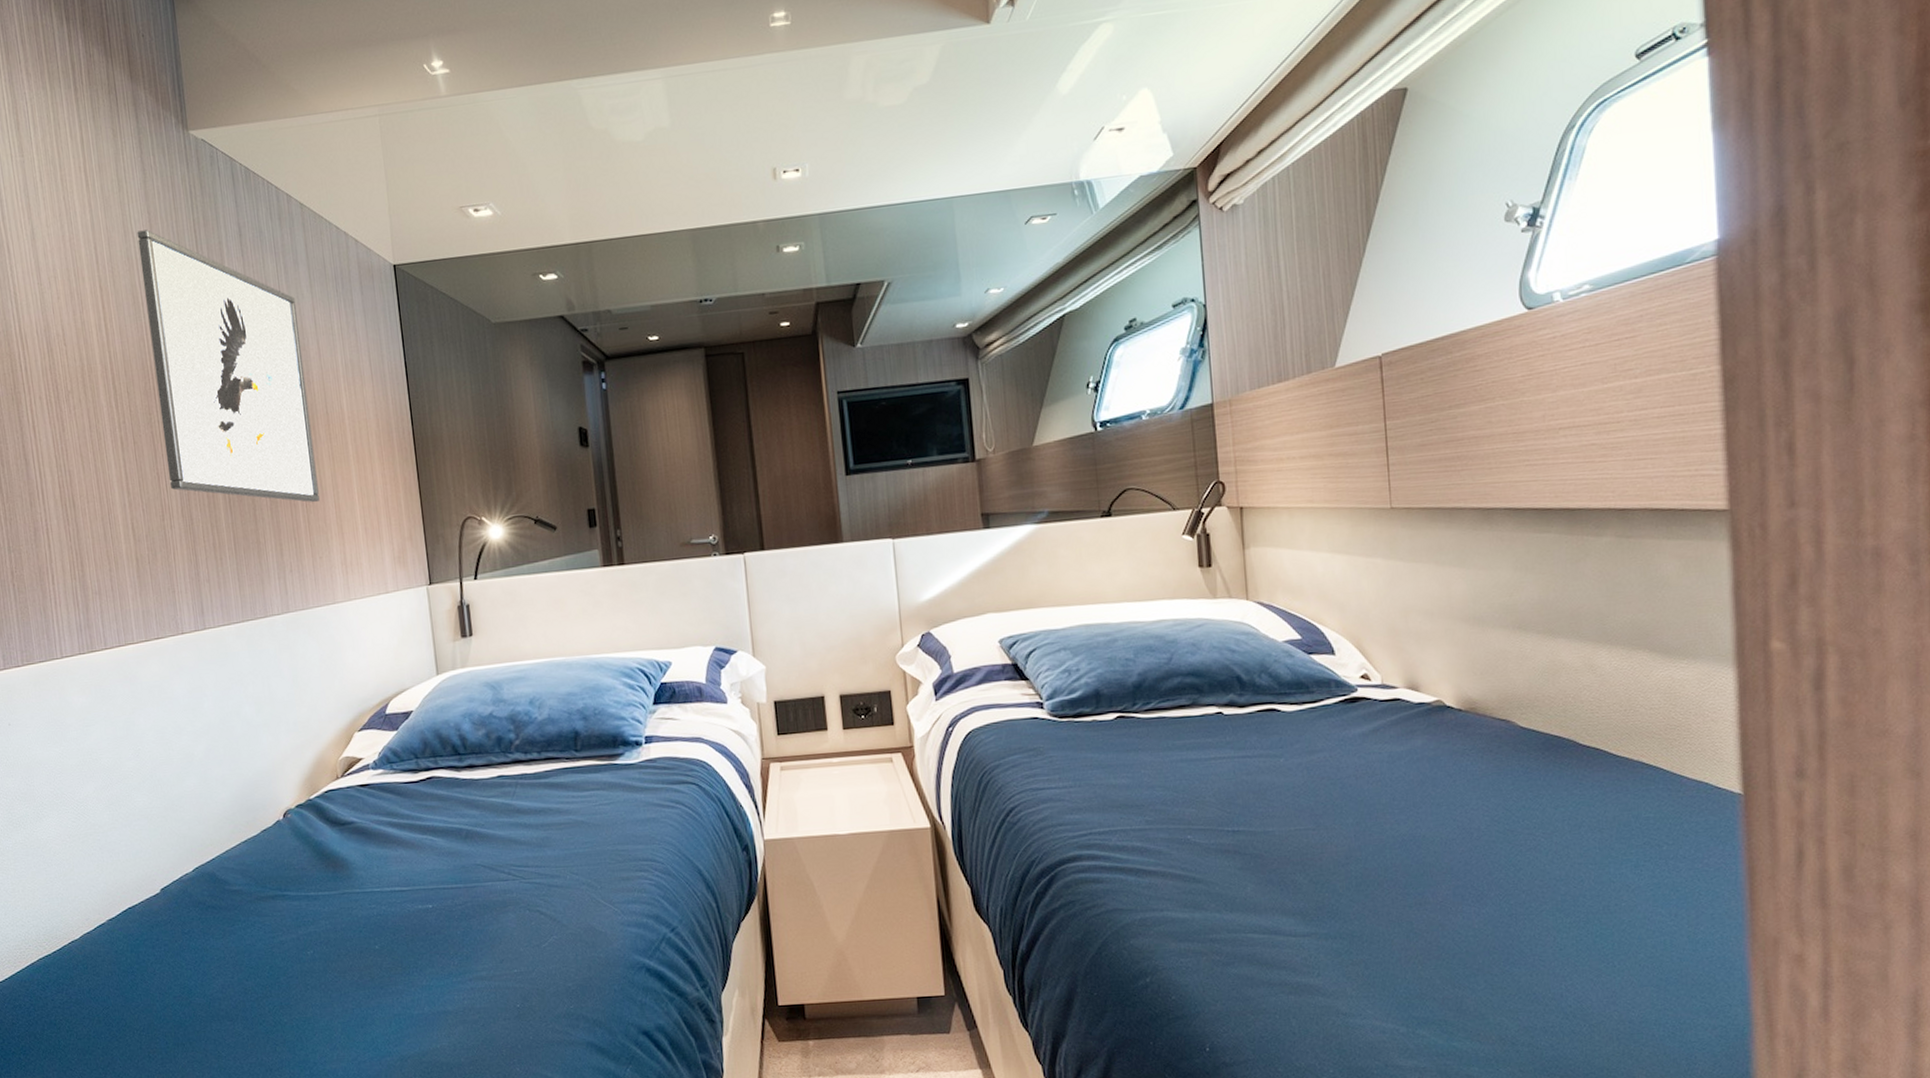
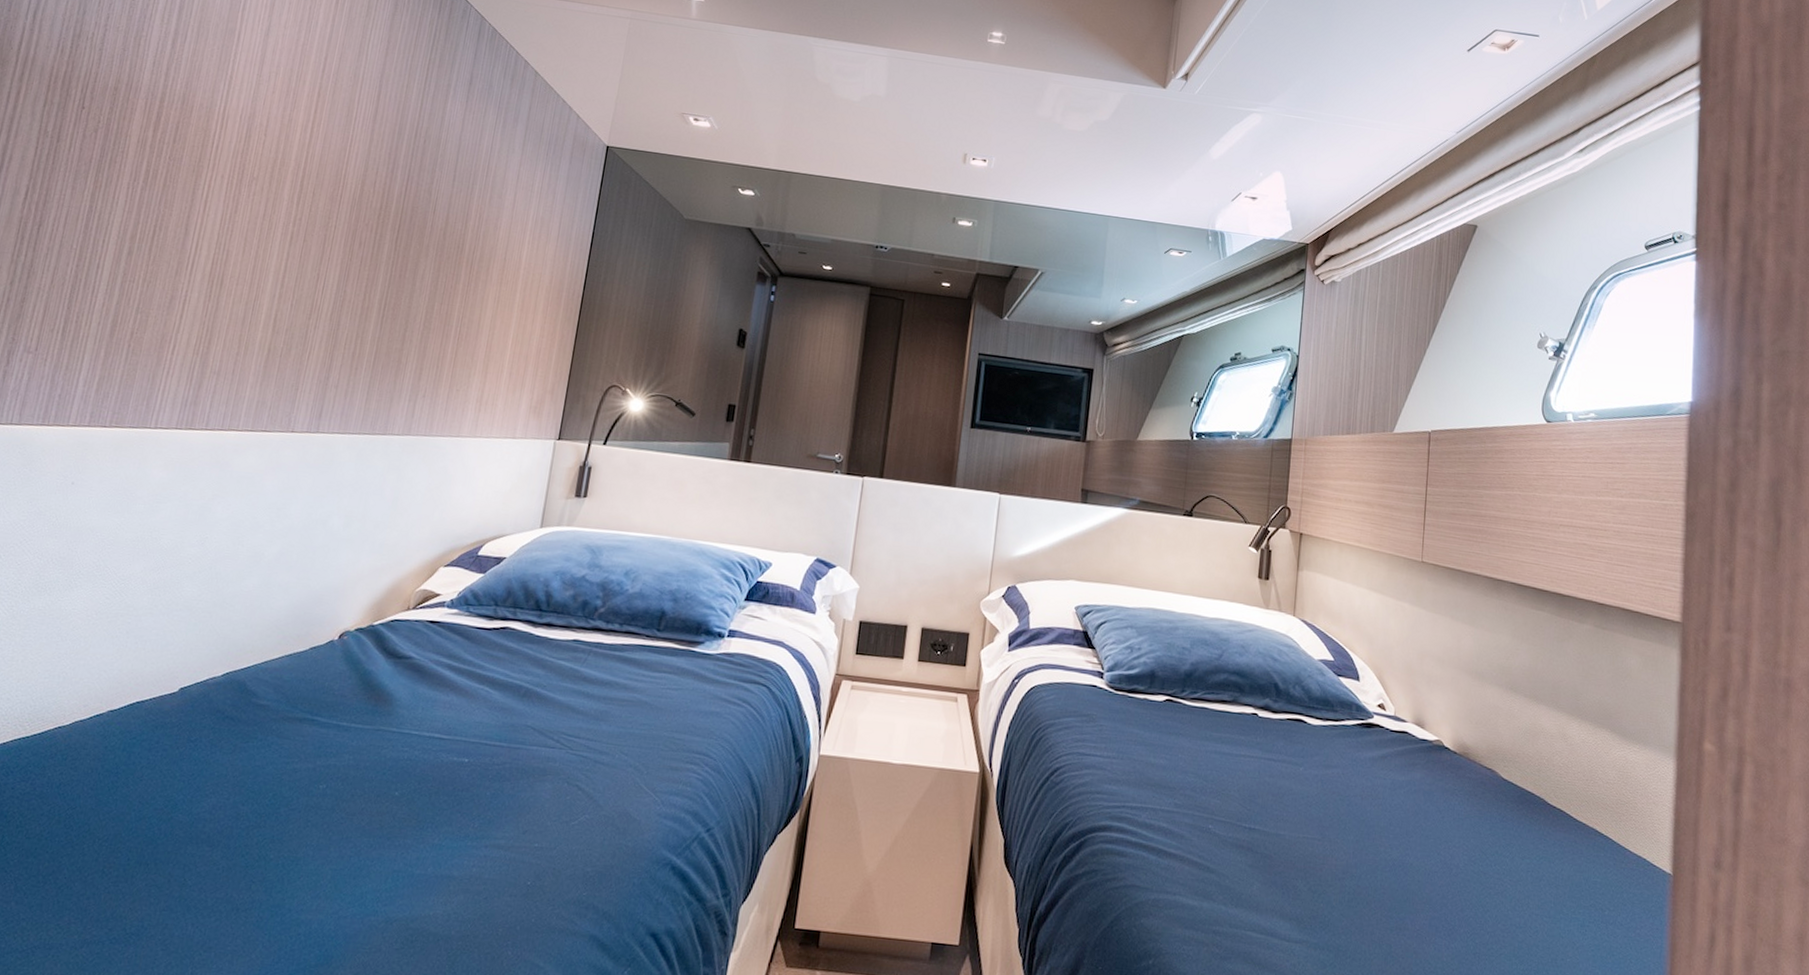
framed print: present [137,230,320,503] -> none [326,55,505,338]

